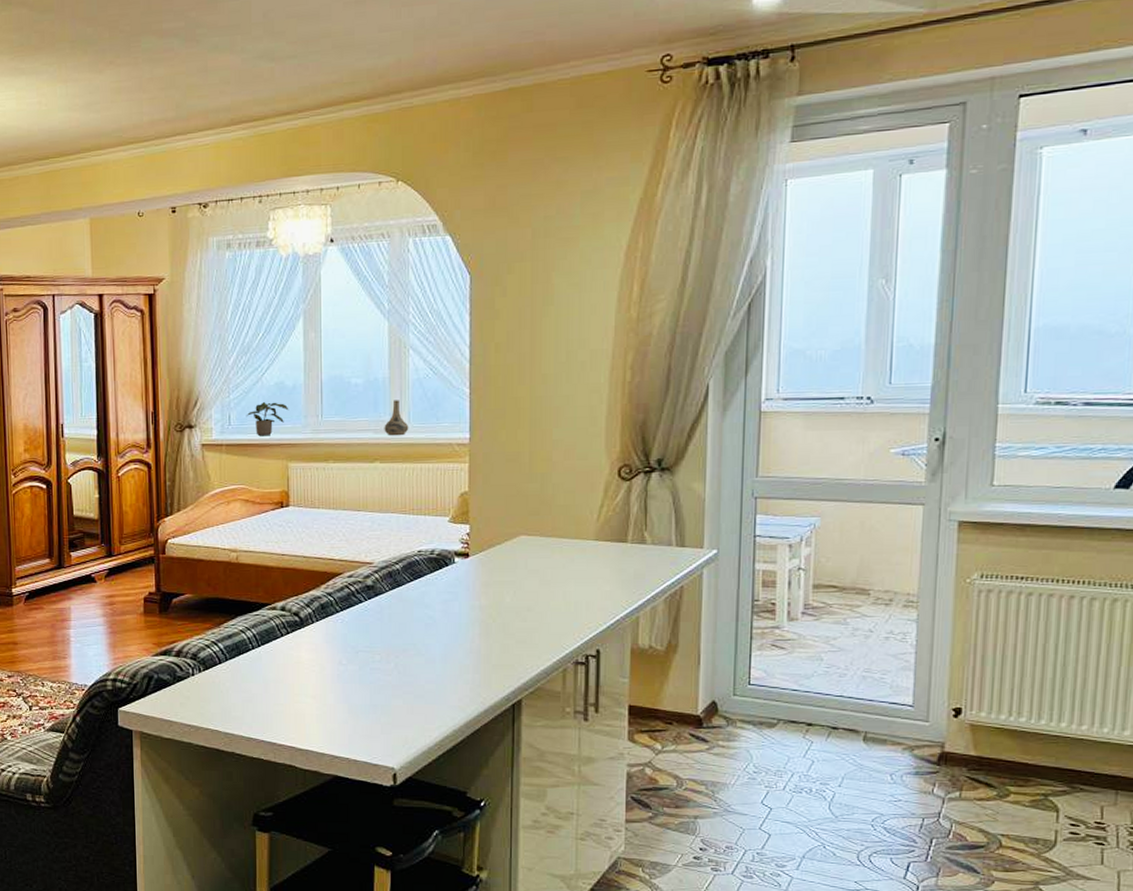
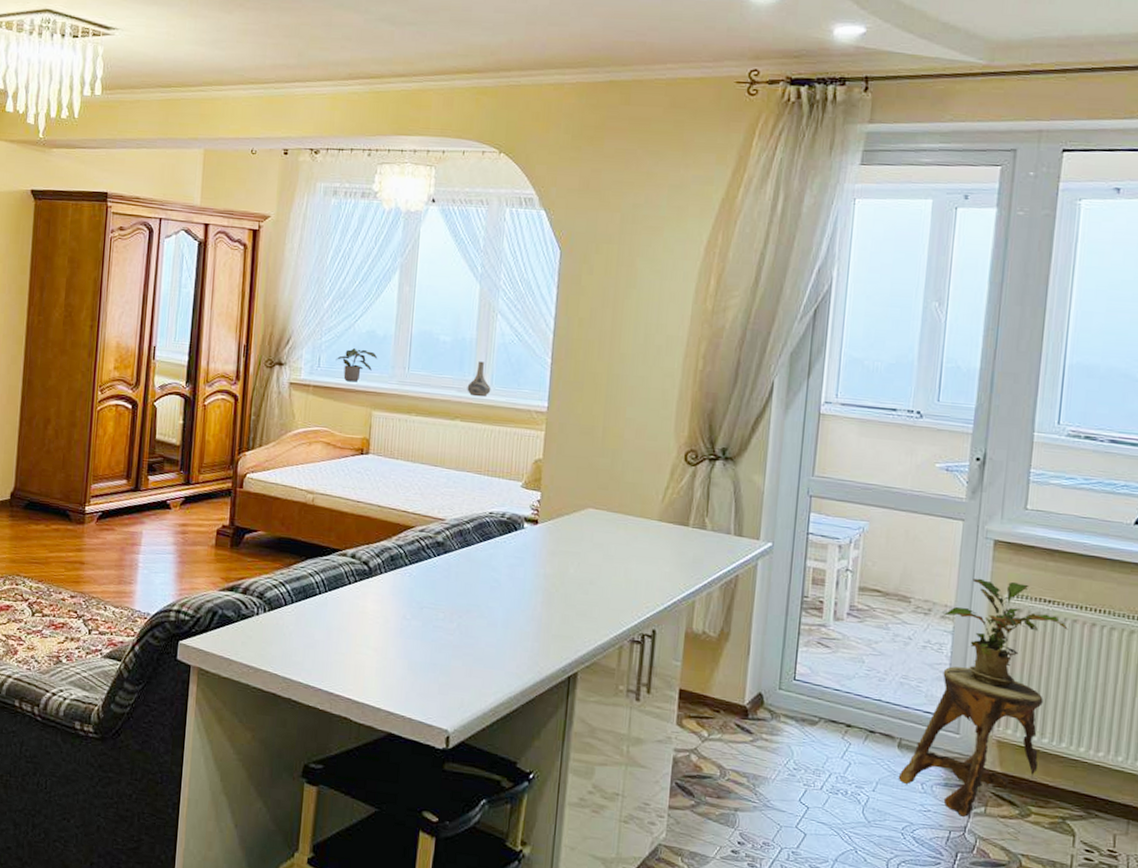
plant: none [865,562,1044,803] -> present [898,578,1068,817]

